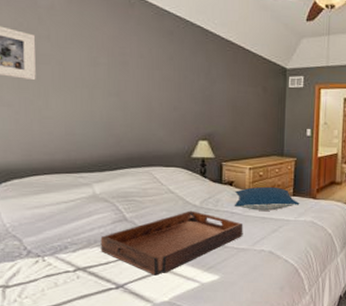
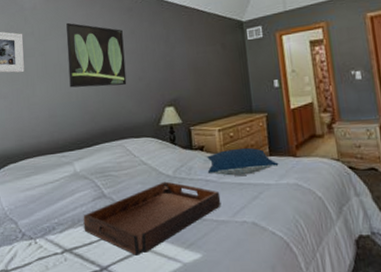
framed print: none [92,33,160,113] -> present [66,22,127,88]

